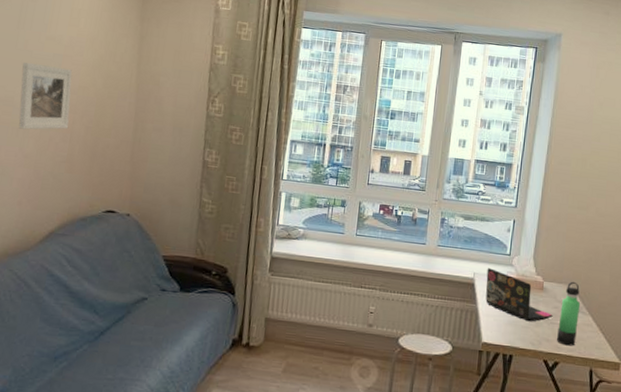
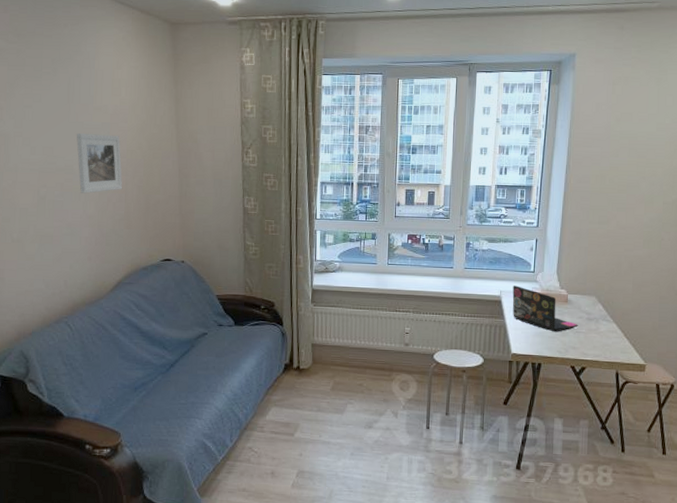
thermos bottle: present [556,281,581,346] -> none [582,292,605,352]

